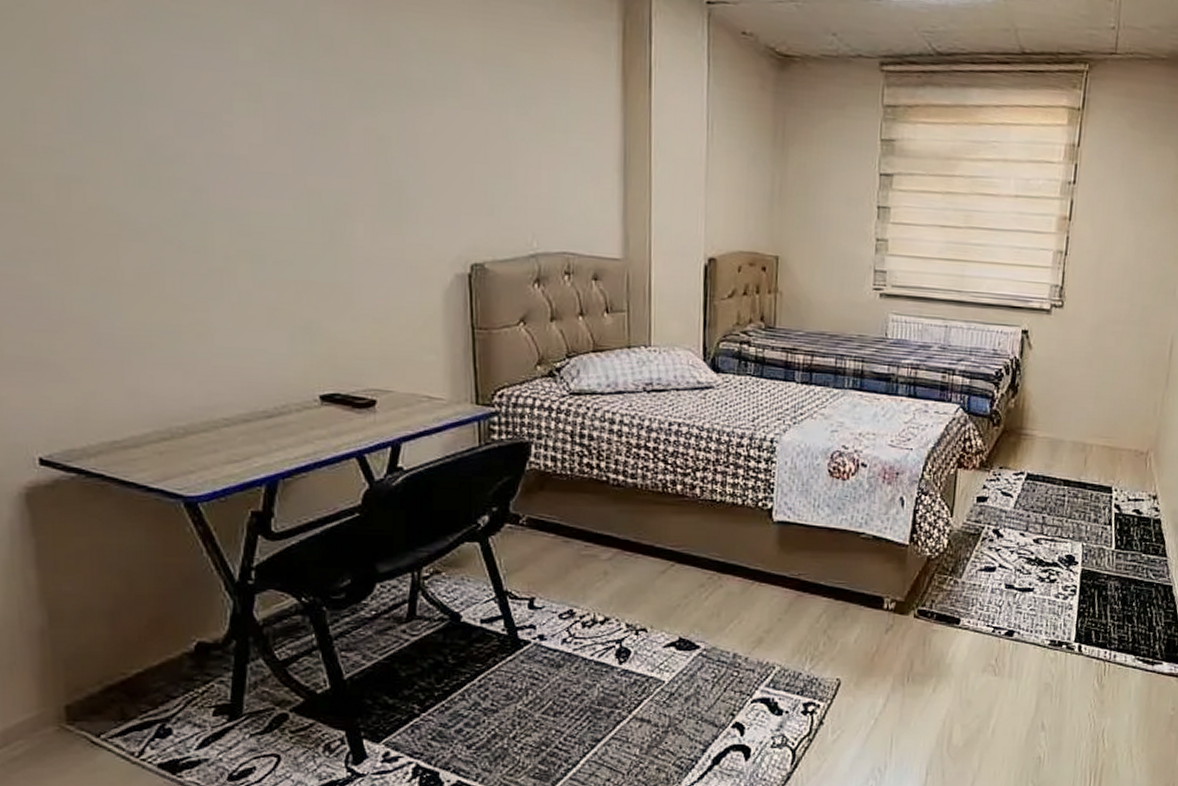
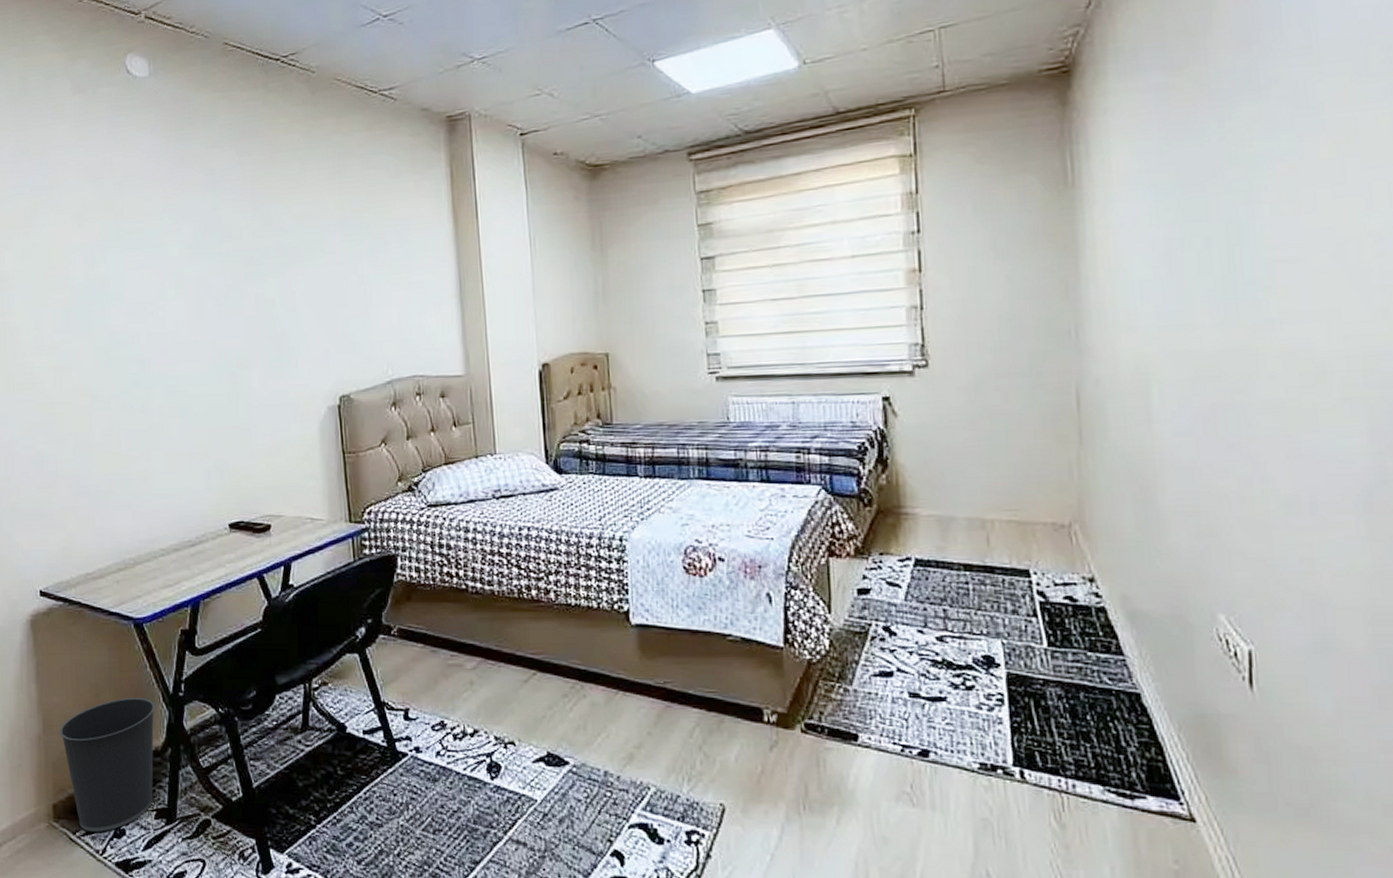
wastebasket: none [73,585,215,733] -> present [59,697,156,832]

